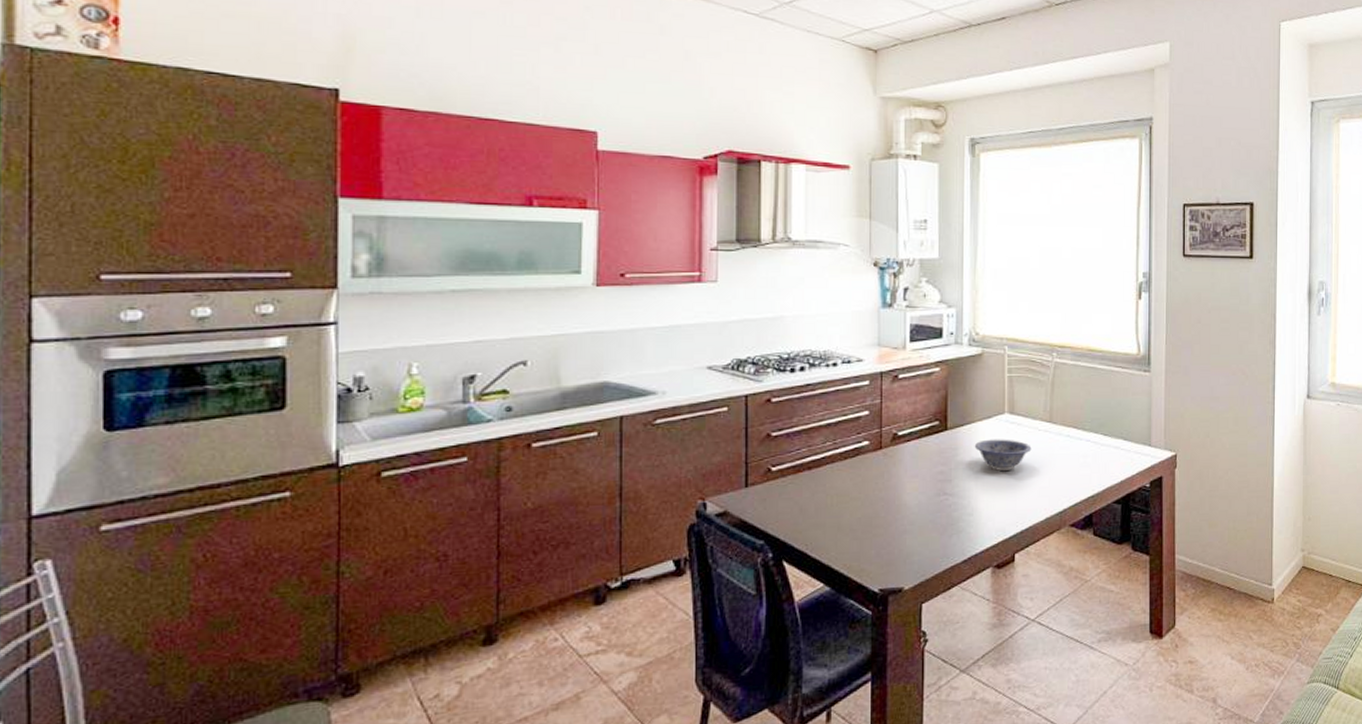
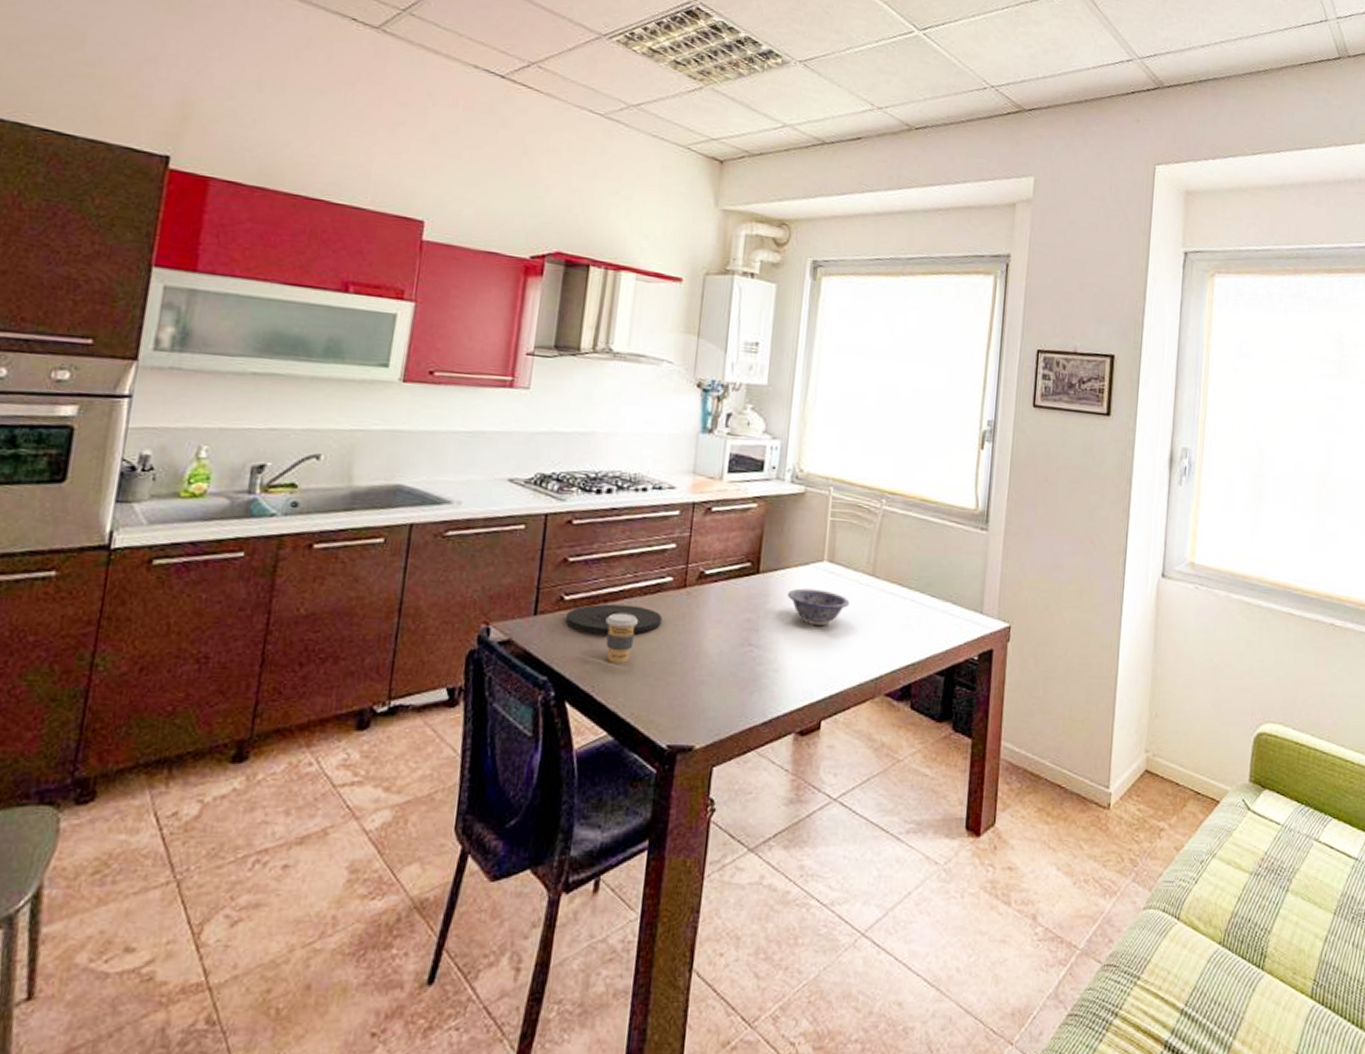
plate: none [774,469,863,498] -> present [565,603,662,634]
coffee cup: none [811,477,842,522] -> present [605,612,639,663]

